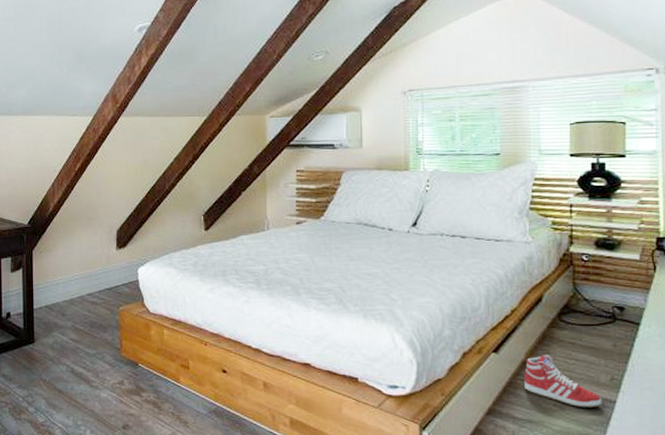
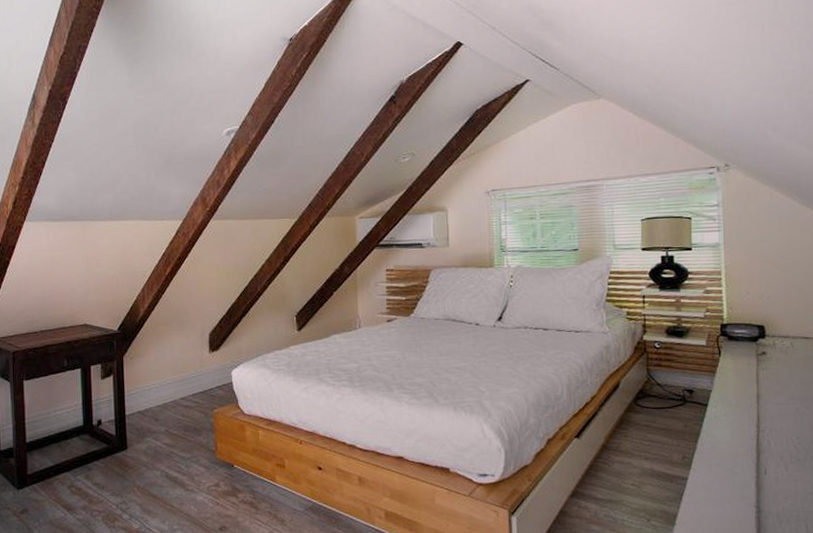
sneaker: present [524,355,602,407] -> none [604,438,676,485]

